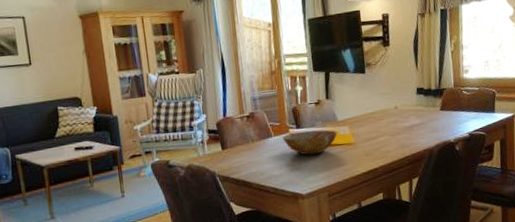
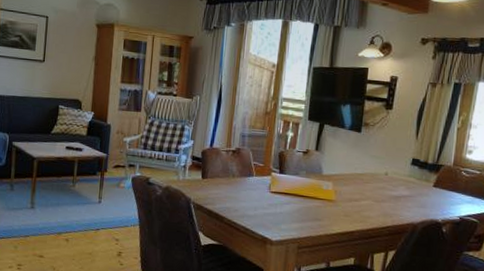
bowl: present [282,129,338,155] -> none [263,176,320,204]

